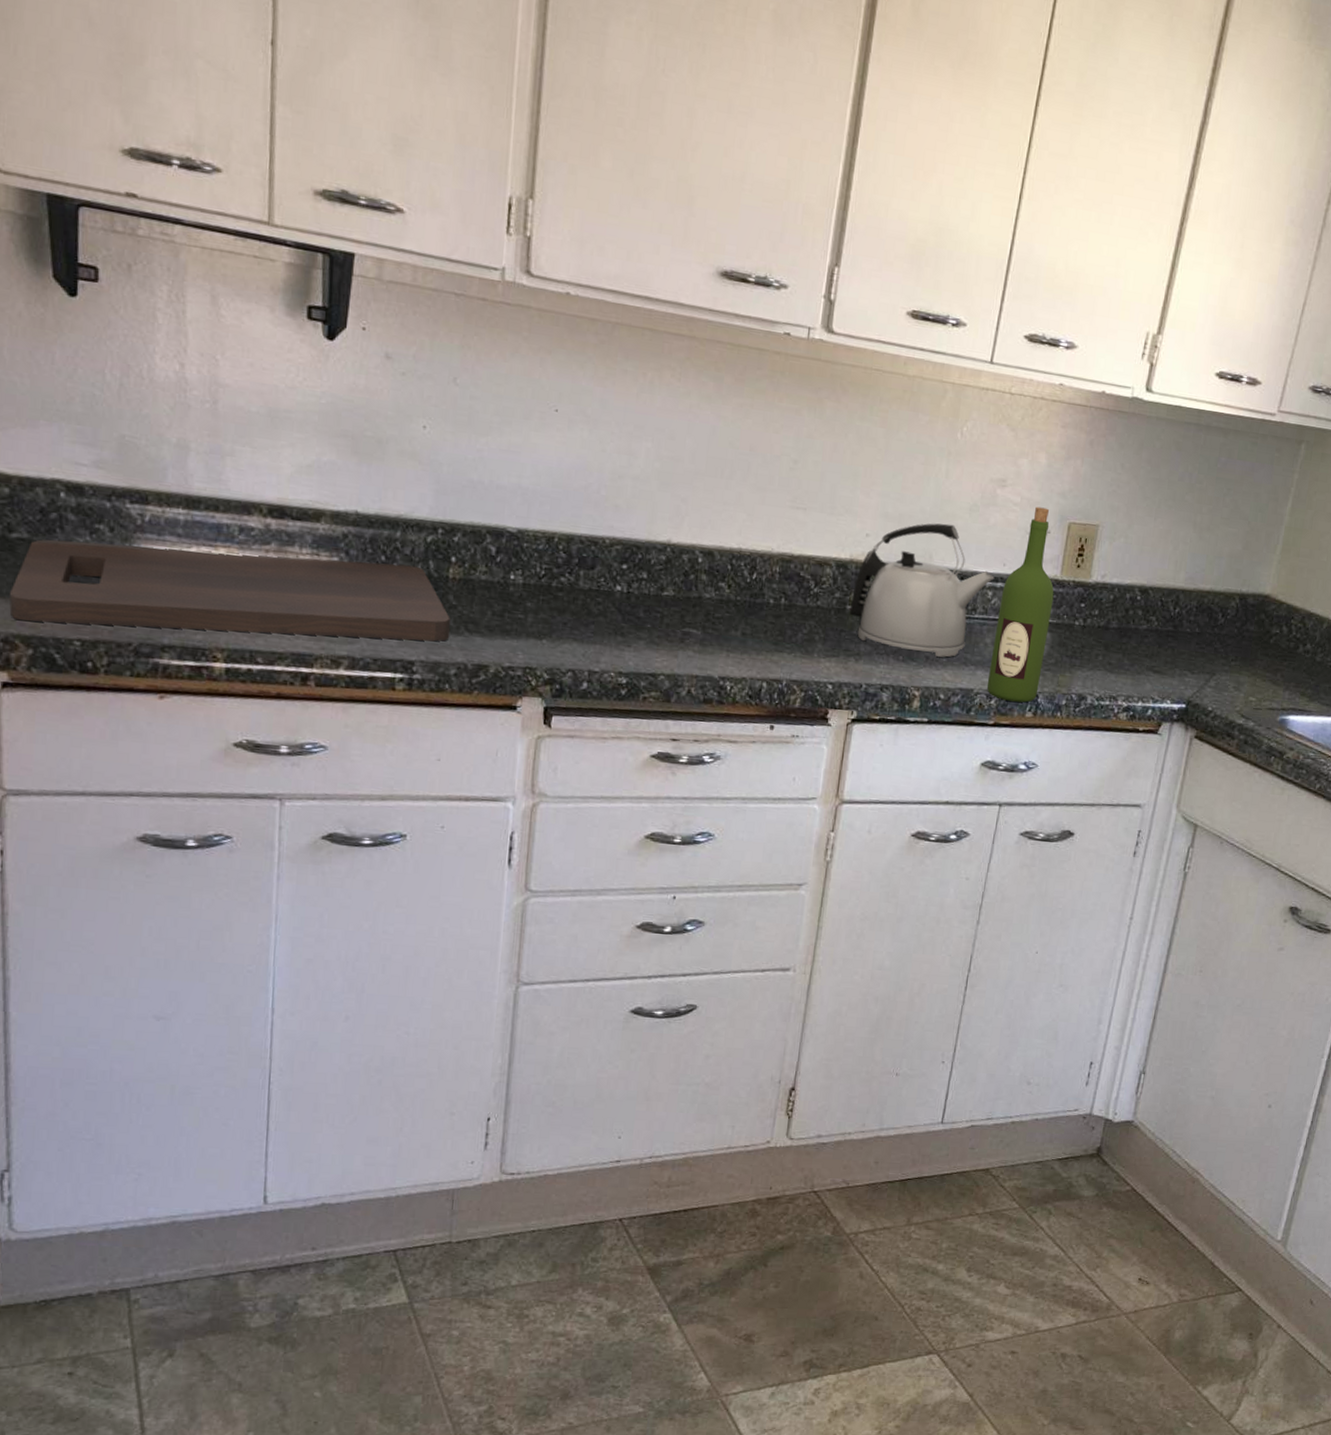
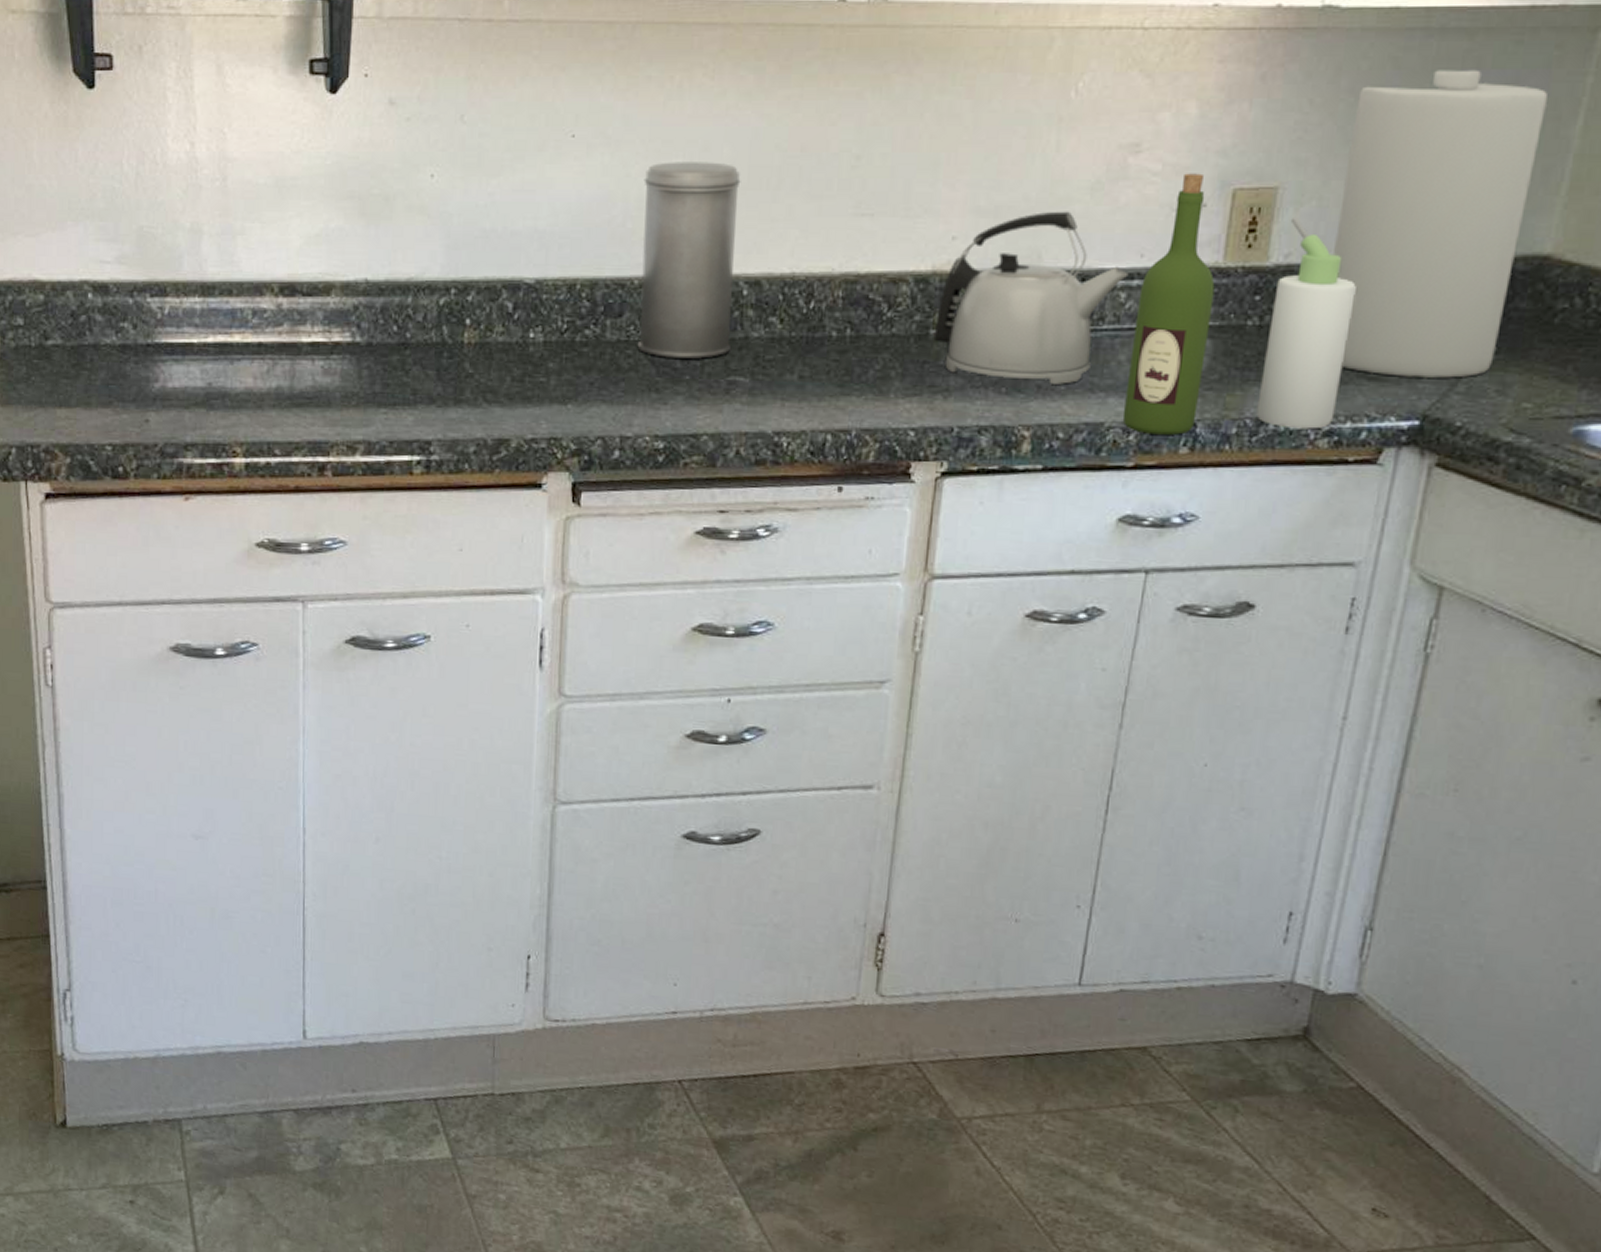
cutting board: present [9,539,450,642] -> none [47,333,468,430]
canister: none [606,443,700,612] -> present [637,162,741,360]
bottle: none [1079,549,1148,705] -> present [1256,218,1356,429]
paper towel holder: none [1133,455,1271,676] -> present [1332,69,1547,378]

